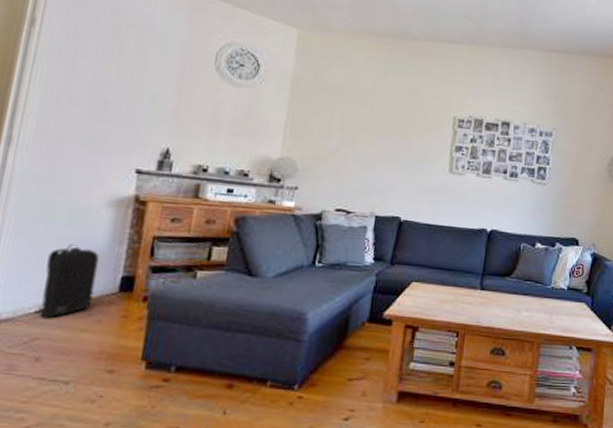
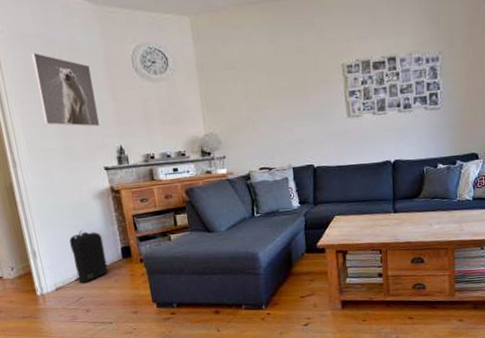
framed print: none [73,19,161,120] -> present [30,53,100,127]

